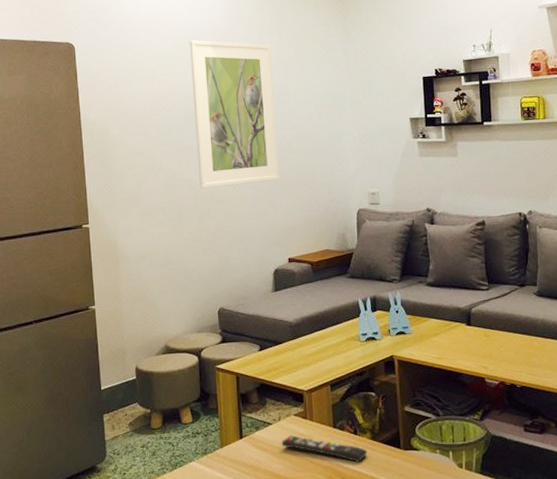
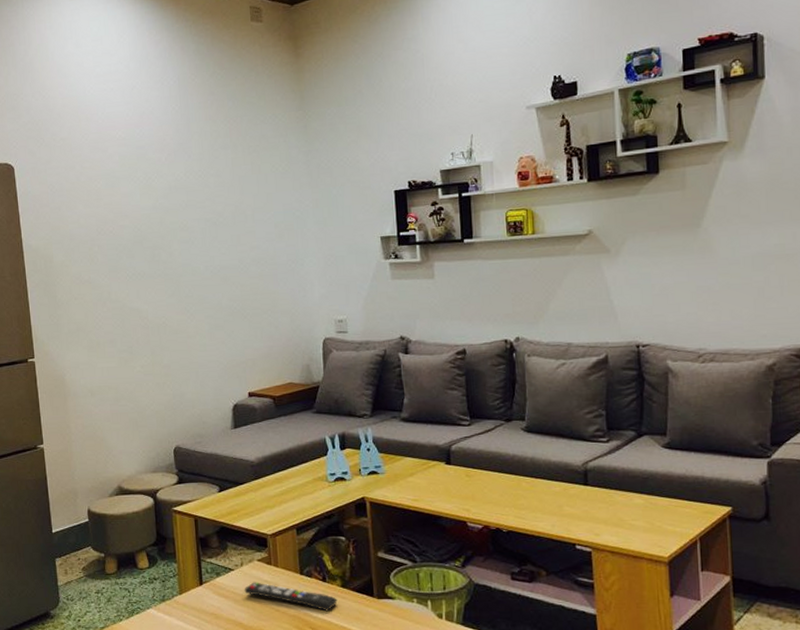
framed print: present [189,40,280,189] -> none [136,156,238,318]

